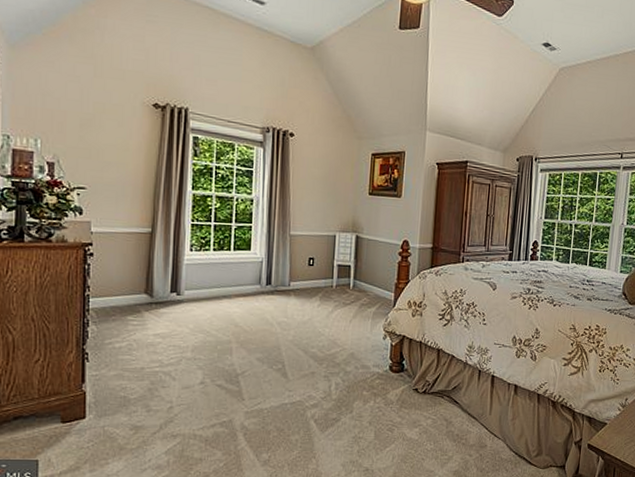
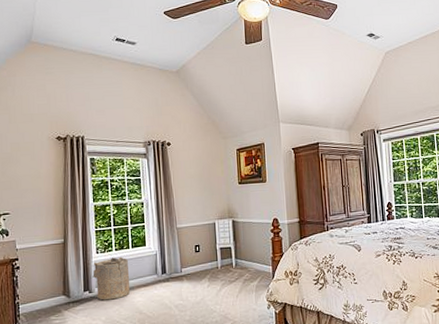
laundry hamper: none [183,258,228,307] -> present [92,257,131,301]

